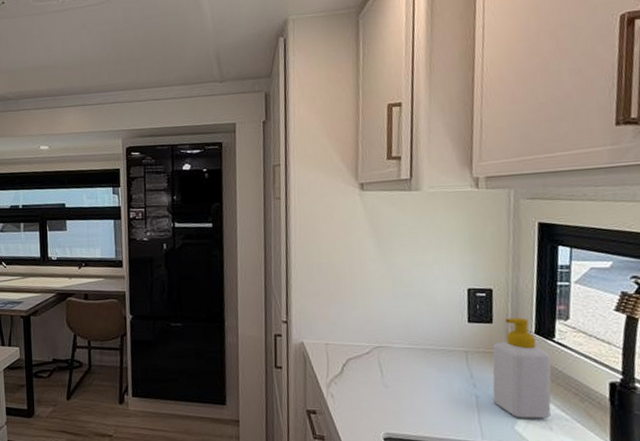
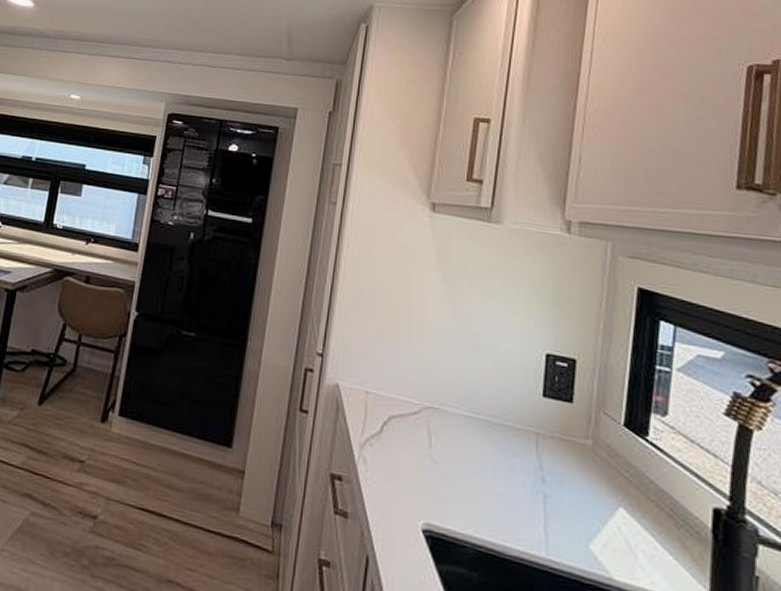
soap bottle: present [492,318,552,419] -> none [565,400,643,542]

